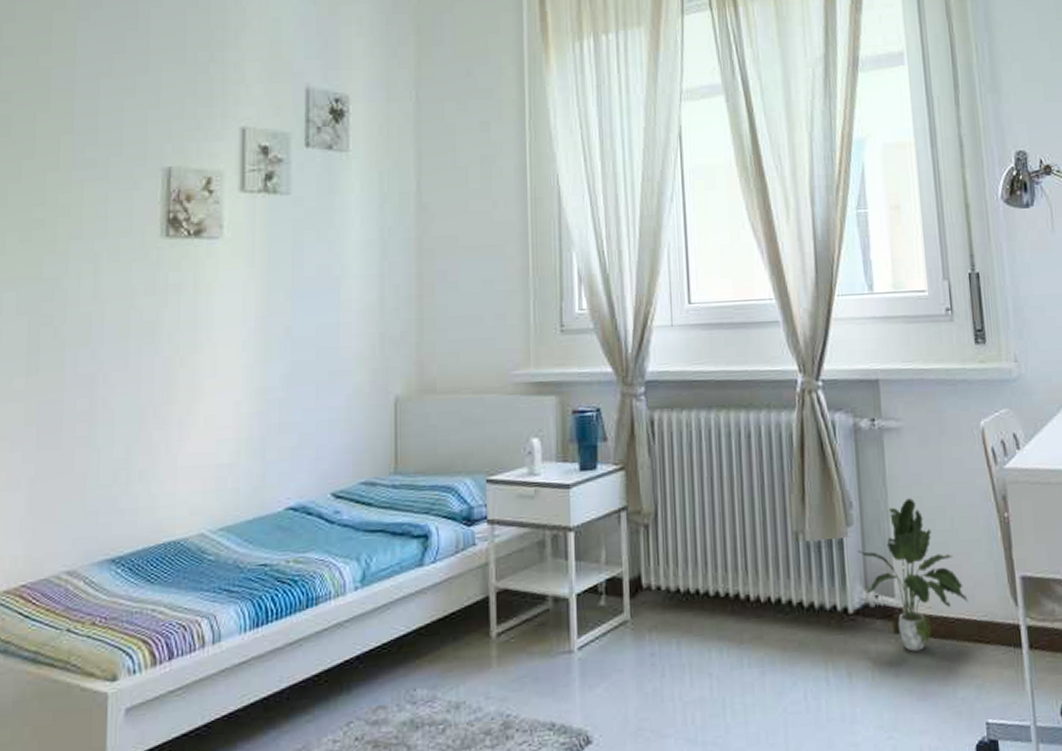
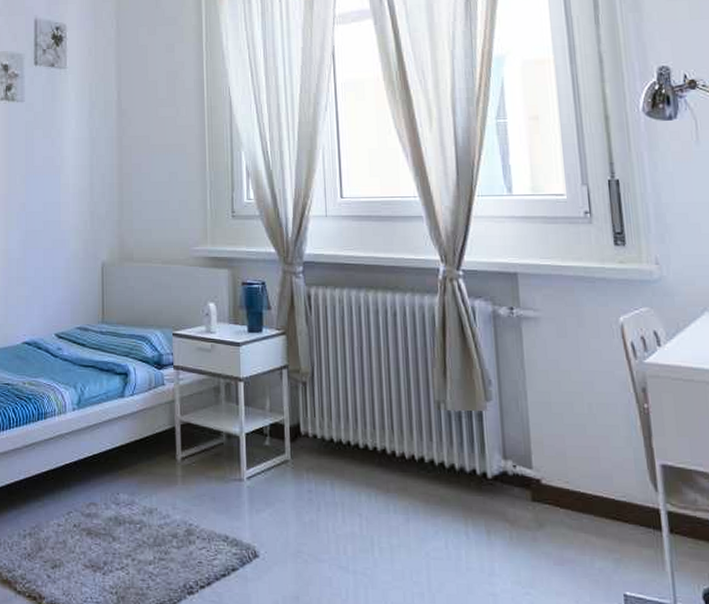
potted plant: present [856,498,968,652] -> none [495,382,606,520]

